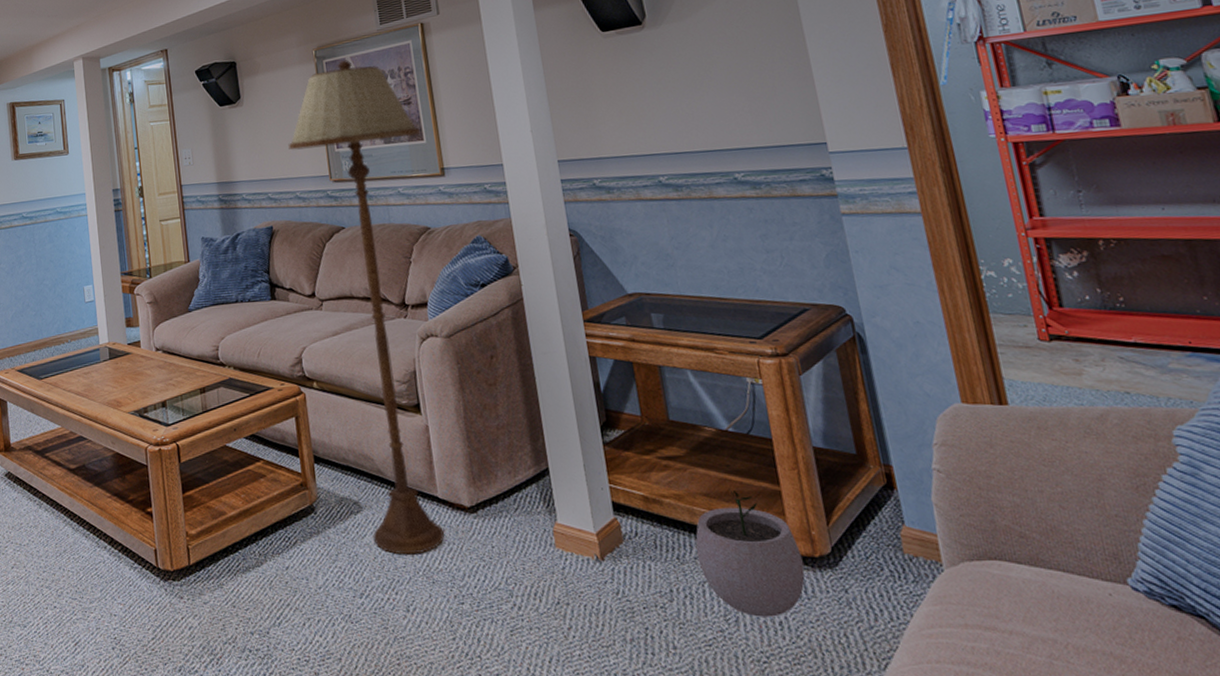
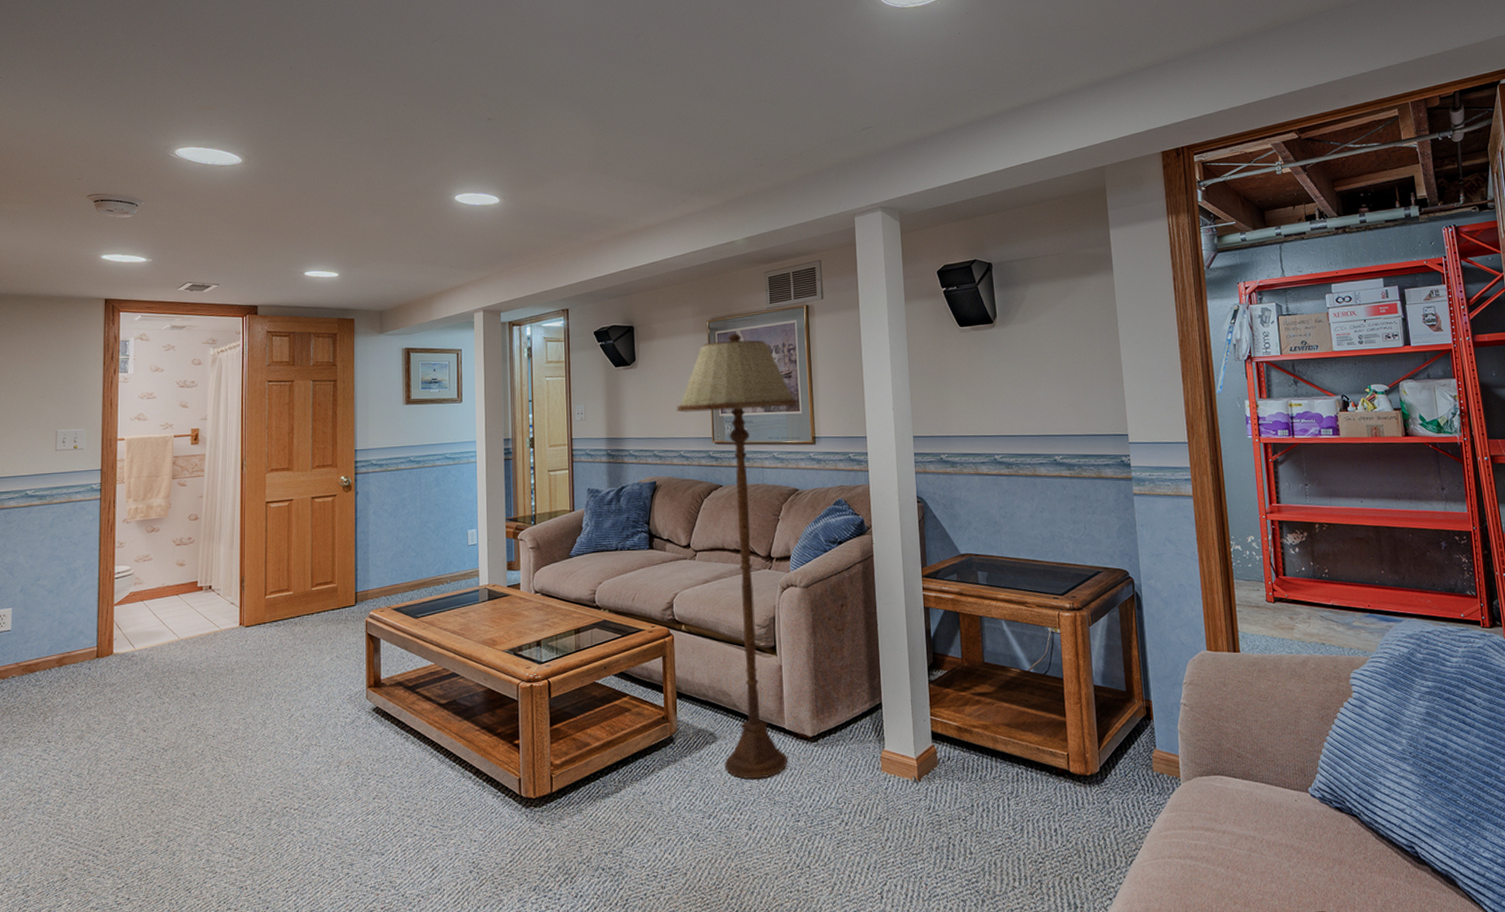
plant pot: present [695,488,805,617] -> none [995,719,1078,826]

